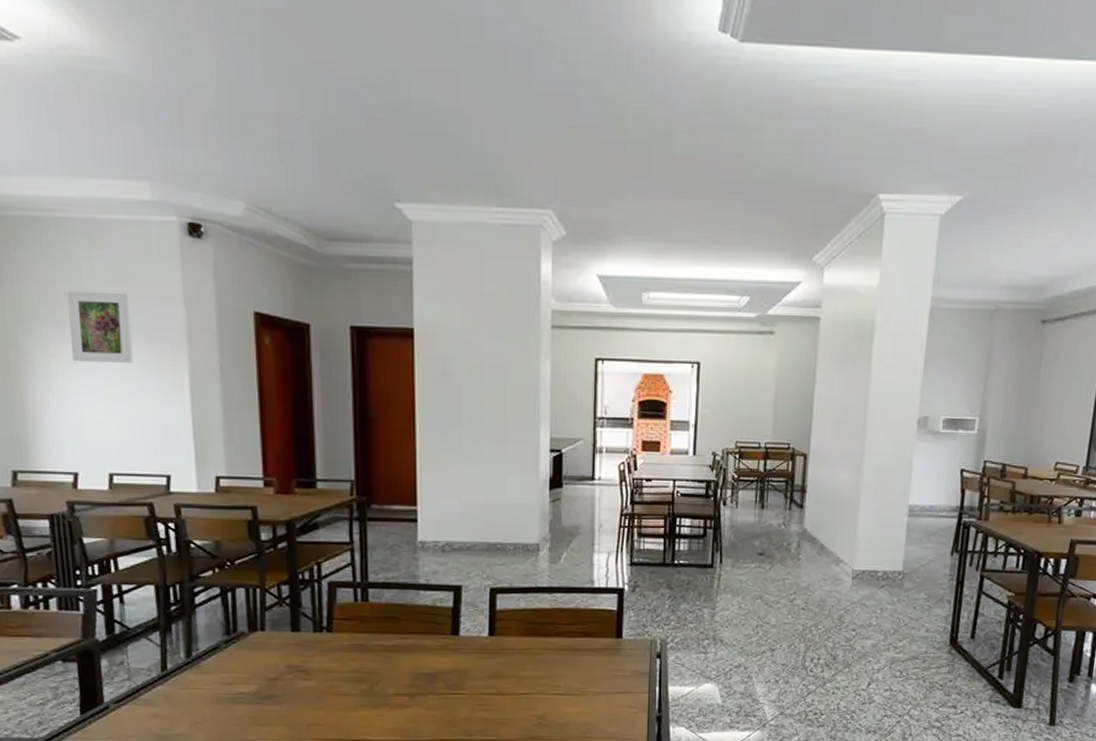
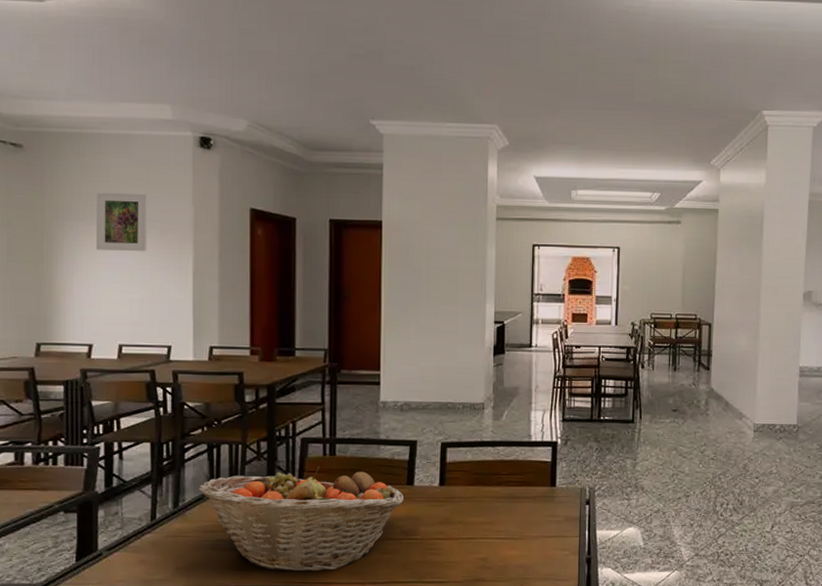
fruit basket: none [213,613,449,728] -> present [199,466,405,572]

